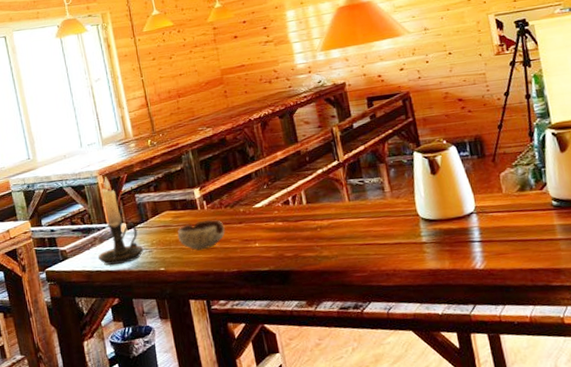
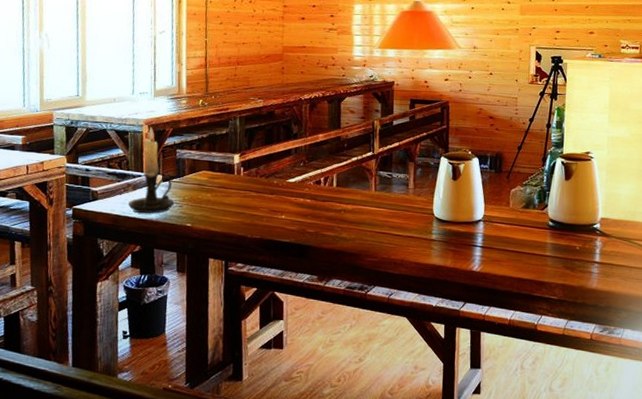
bowl: present [177,220,225,251] -> none [209,186,256,213]

